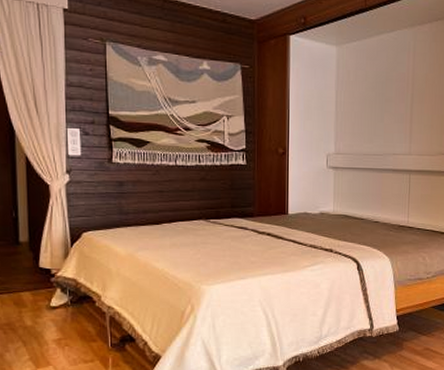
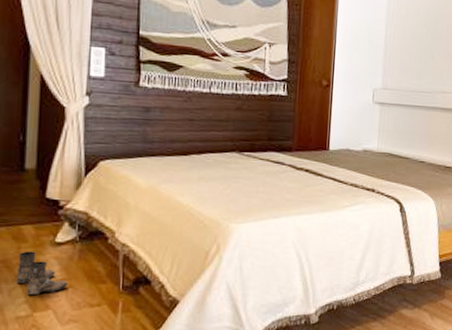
boots: none [20,315,64,354] -> present [16,251,67,296]

